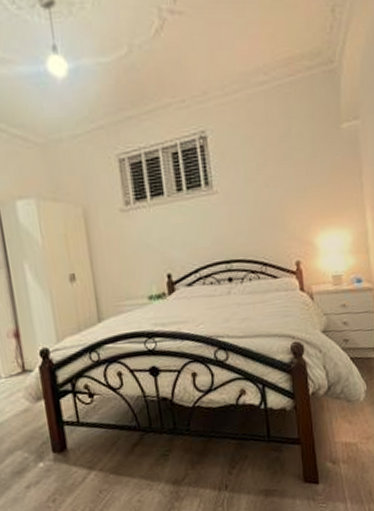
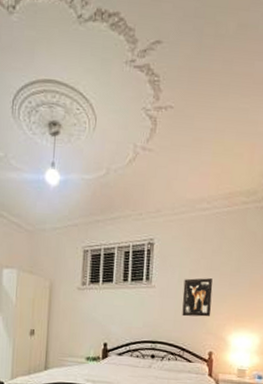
wall art: none [252,170,291,224] -> present [182,278,213,317]

